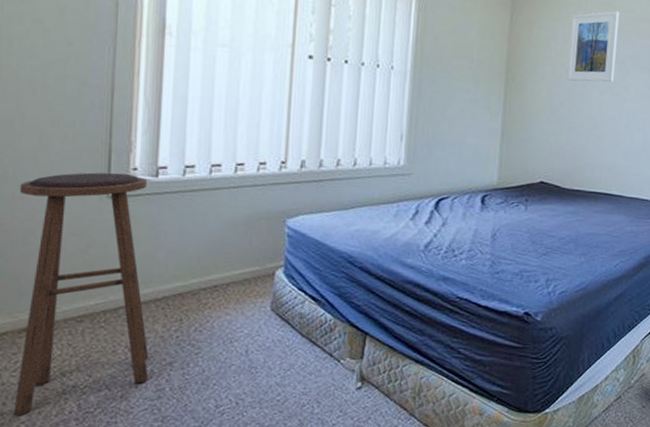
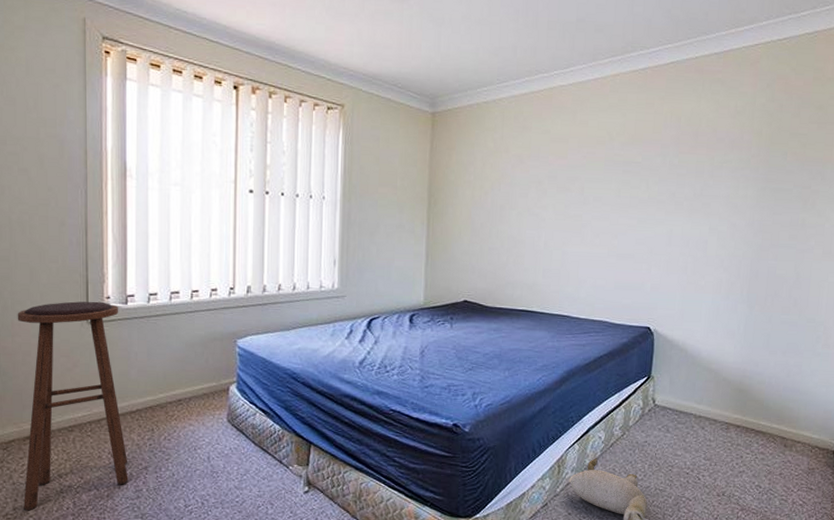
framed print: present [567,10,619,82] -> none [486,132,535,204]

